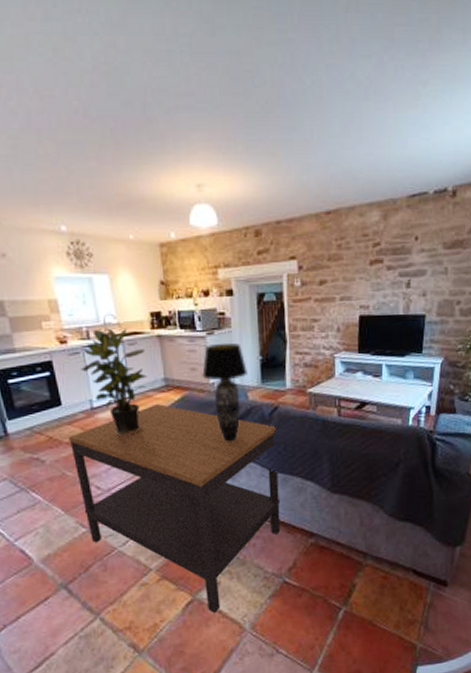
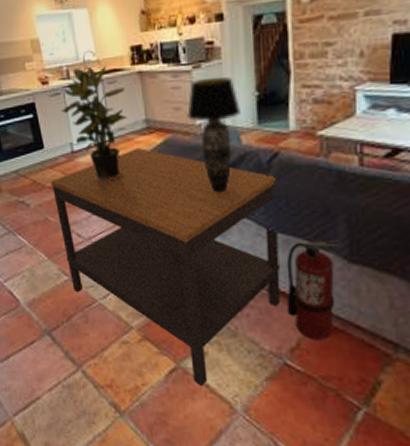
fire extinguisher: none [285,475,326,559] -> present [286,239,341,341]

